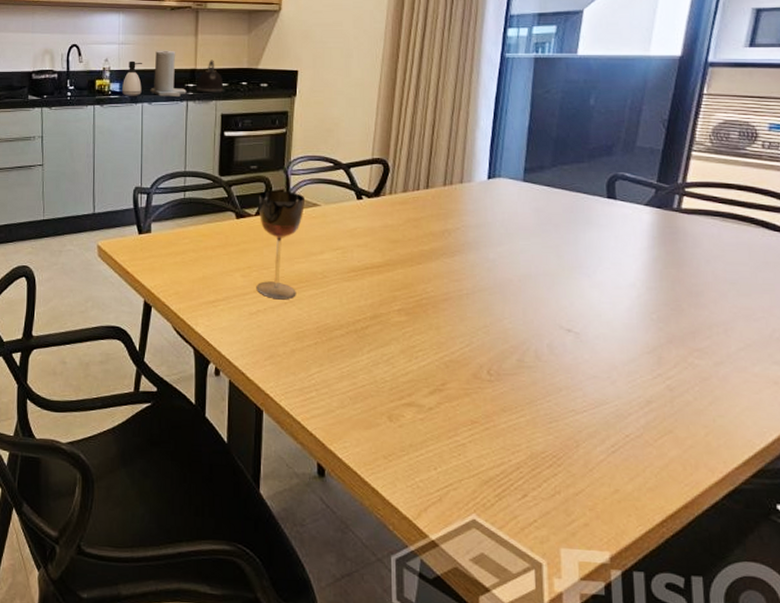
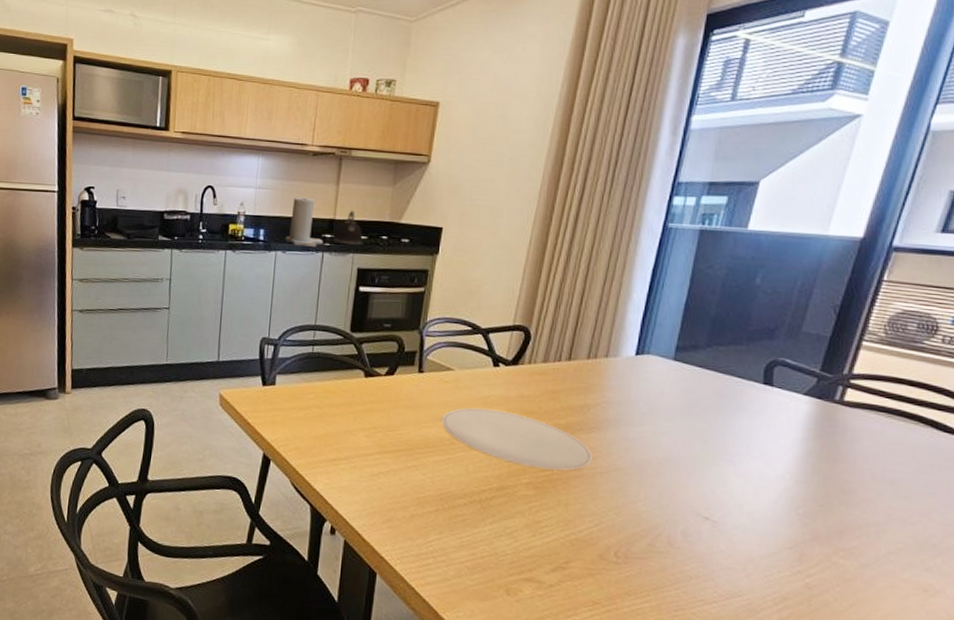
soap dispenser: present [122,61,143,97] -> none [256,206,280,245]
wineglass: present [256,190,306,300] -> none [380,350,439,464]
plate: none [313,240,458,296] -> present [442,407,593,472]

